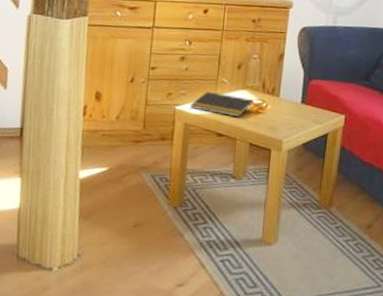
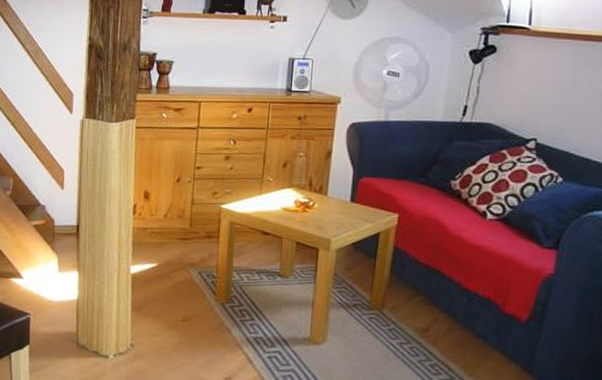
notepad: present [190,91,254,118] -> none [235,190,301,216]

